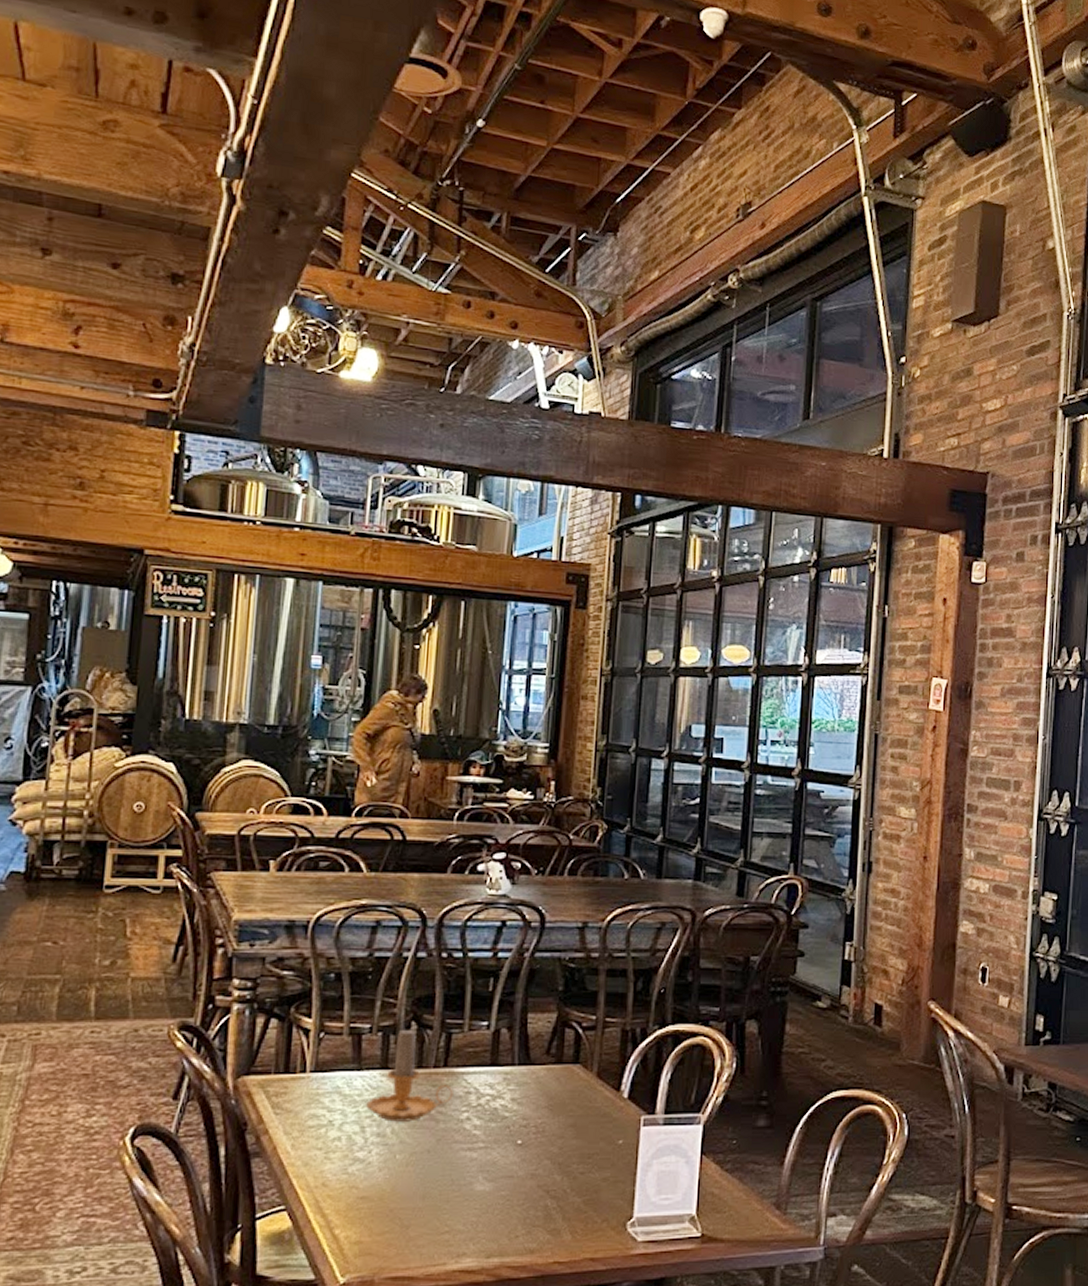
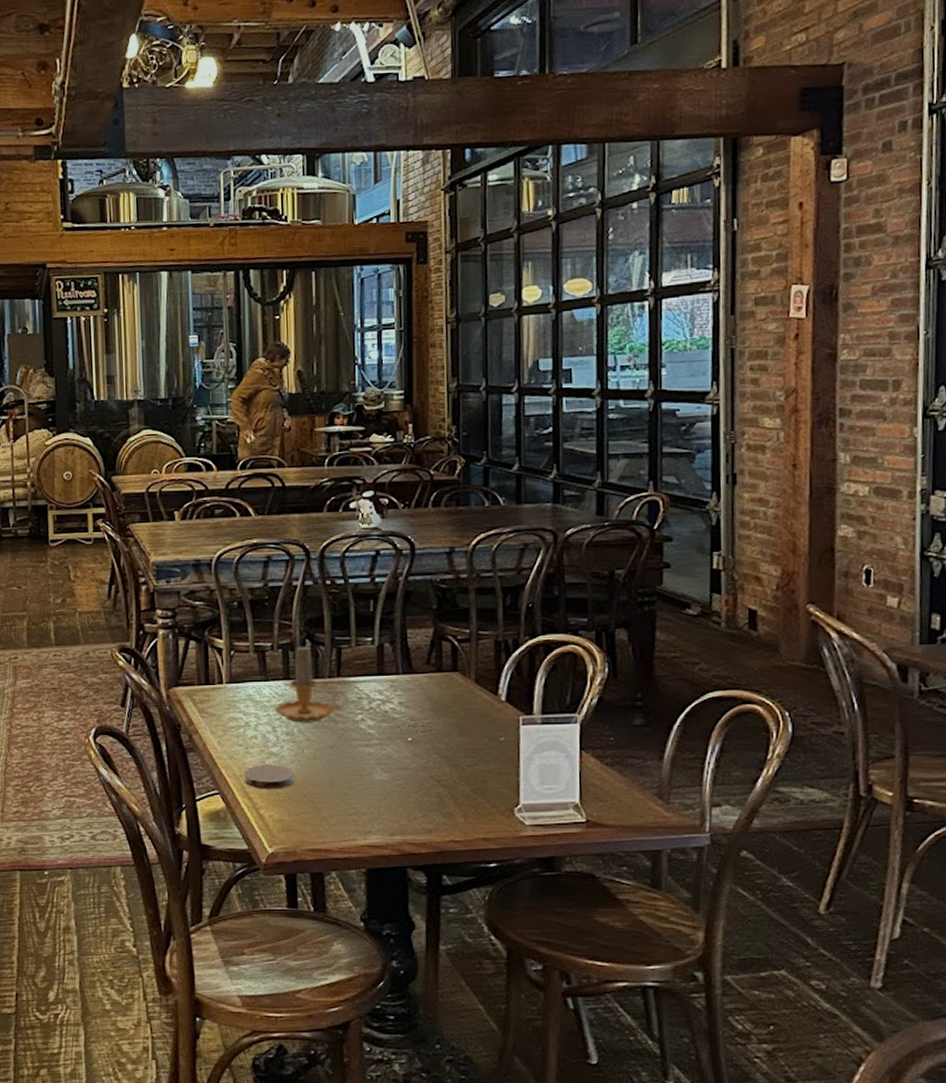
coaster: none [319,1173,382,1204] -> present [243,765,295,789]

